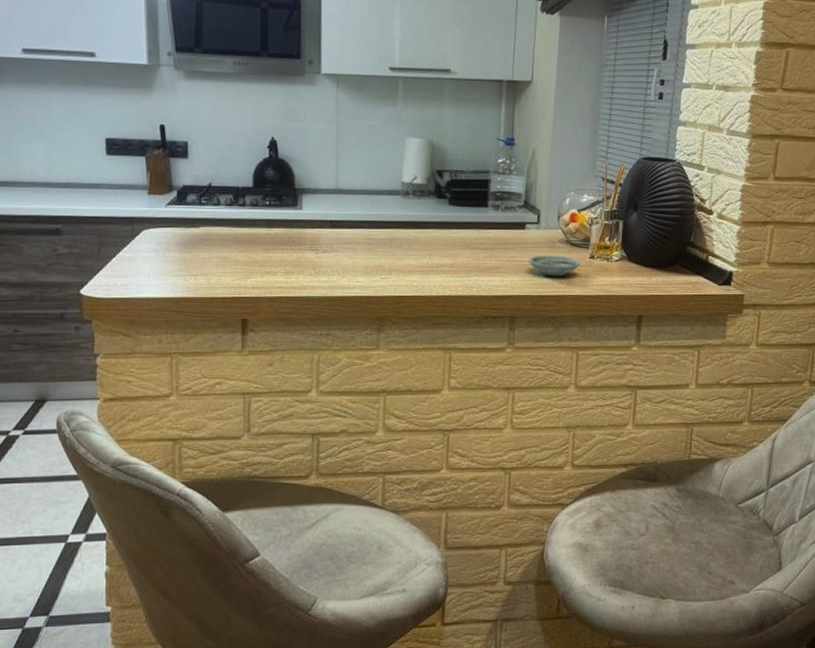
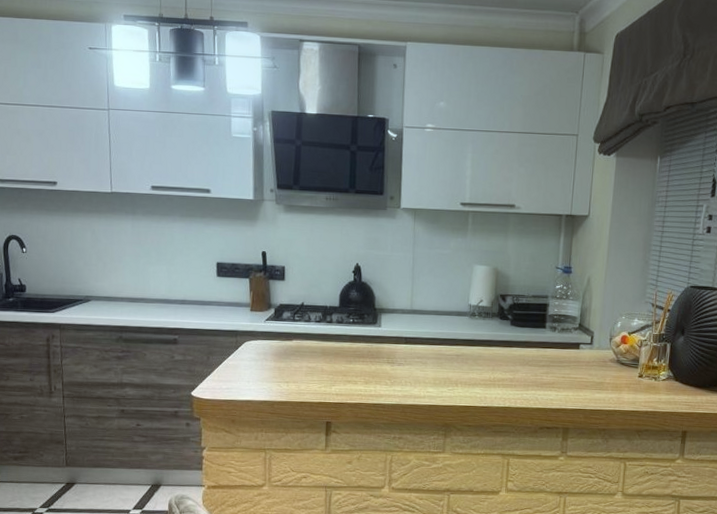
saucer: present [527,255,581,277] -> none [581,373,630,393]

